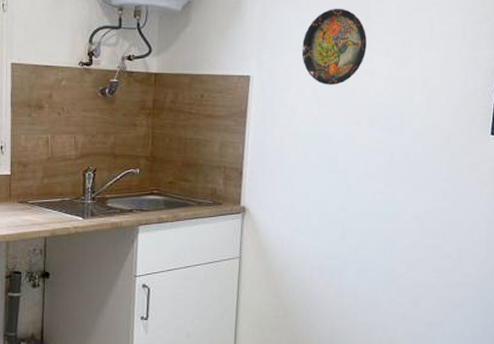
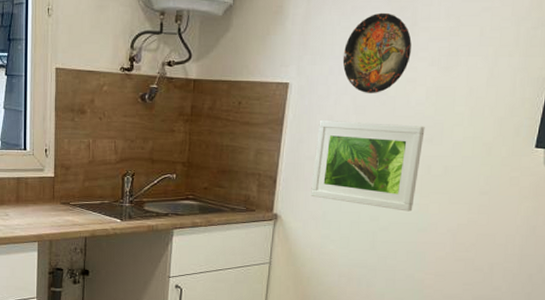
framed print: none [278,112,385,201] -> present [311,121,425,212]

